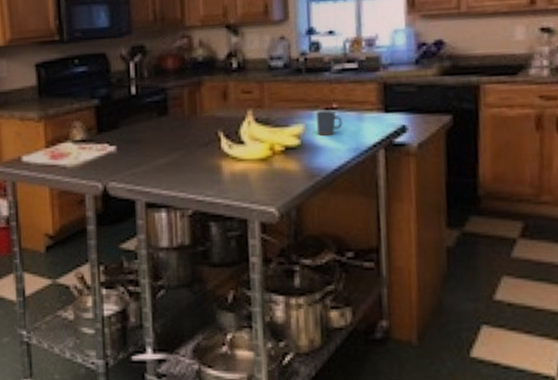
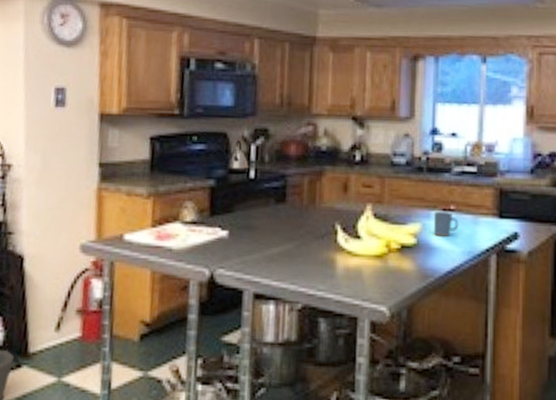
kettle: none [109,59,130,92] -> present [227,140,249,175]

